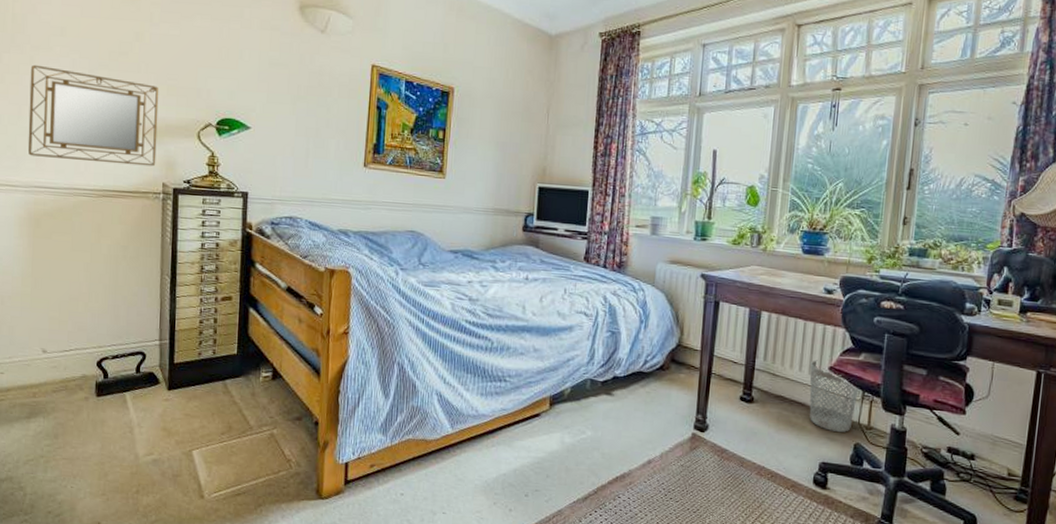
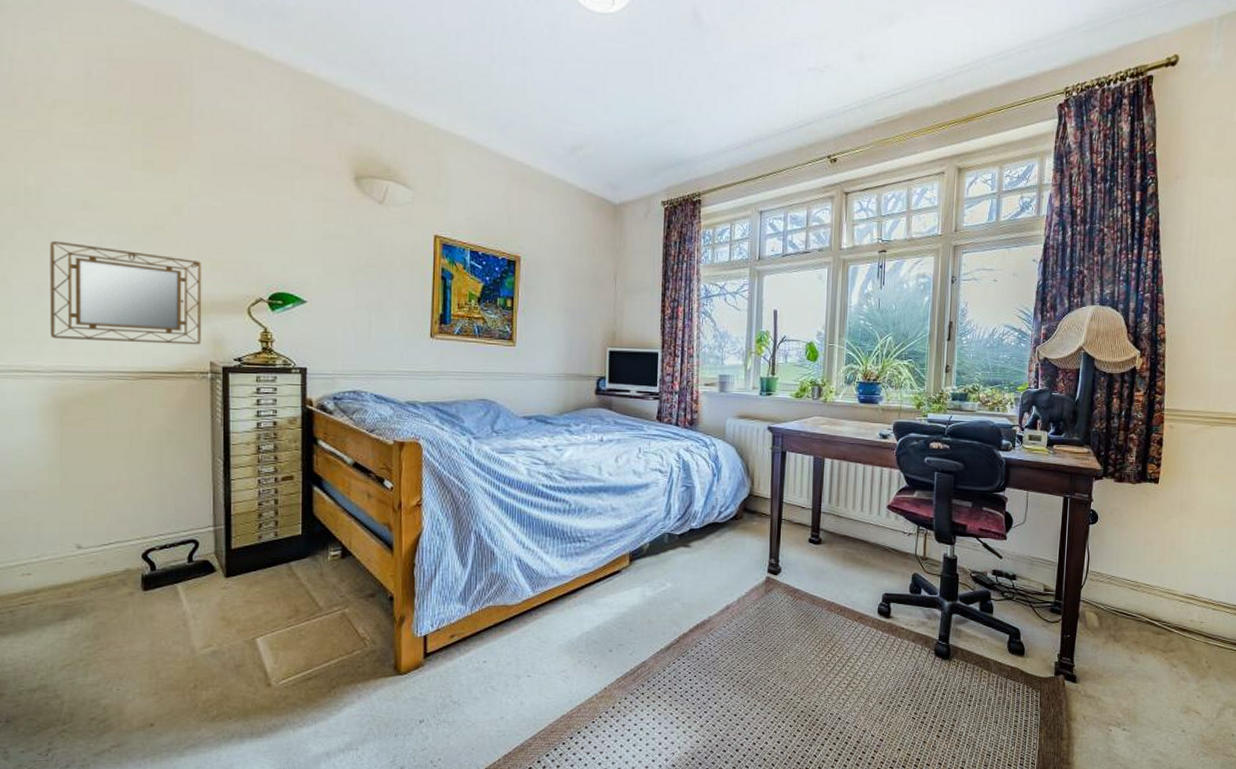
wastebasket: present [809,360,859,432] -> none [870,500,914,564]

